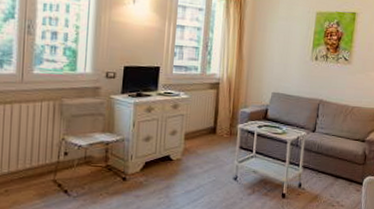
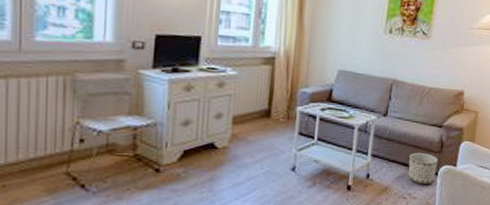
planter: none [335,165,362,193] -> present [408,153,438,184]

